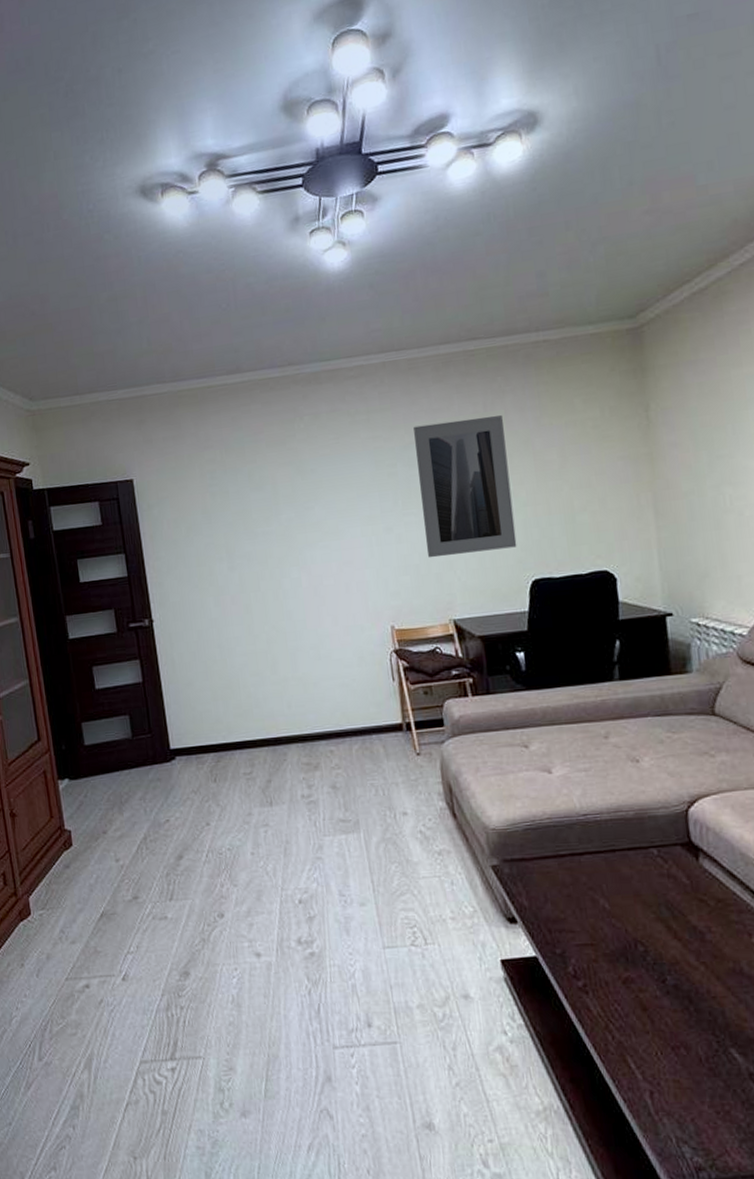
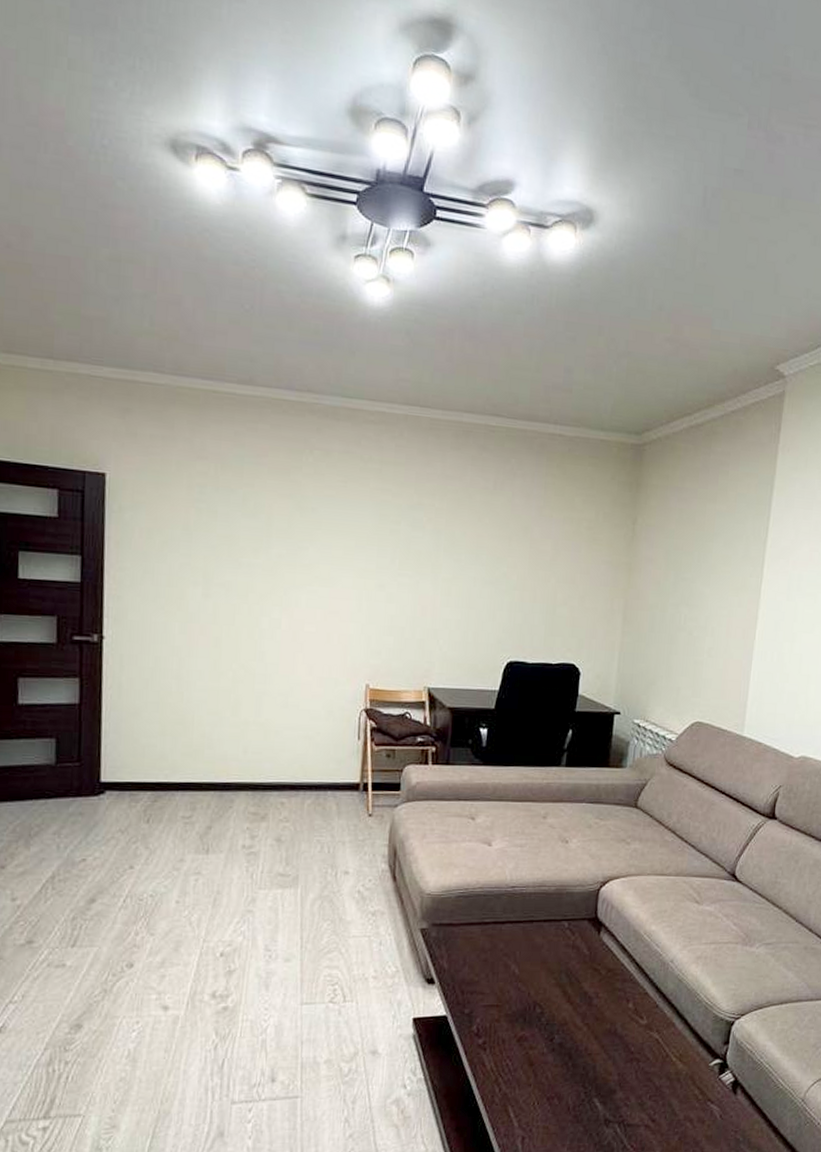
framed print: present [413,415,517,558] -> none [414,488,509,627]

